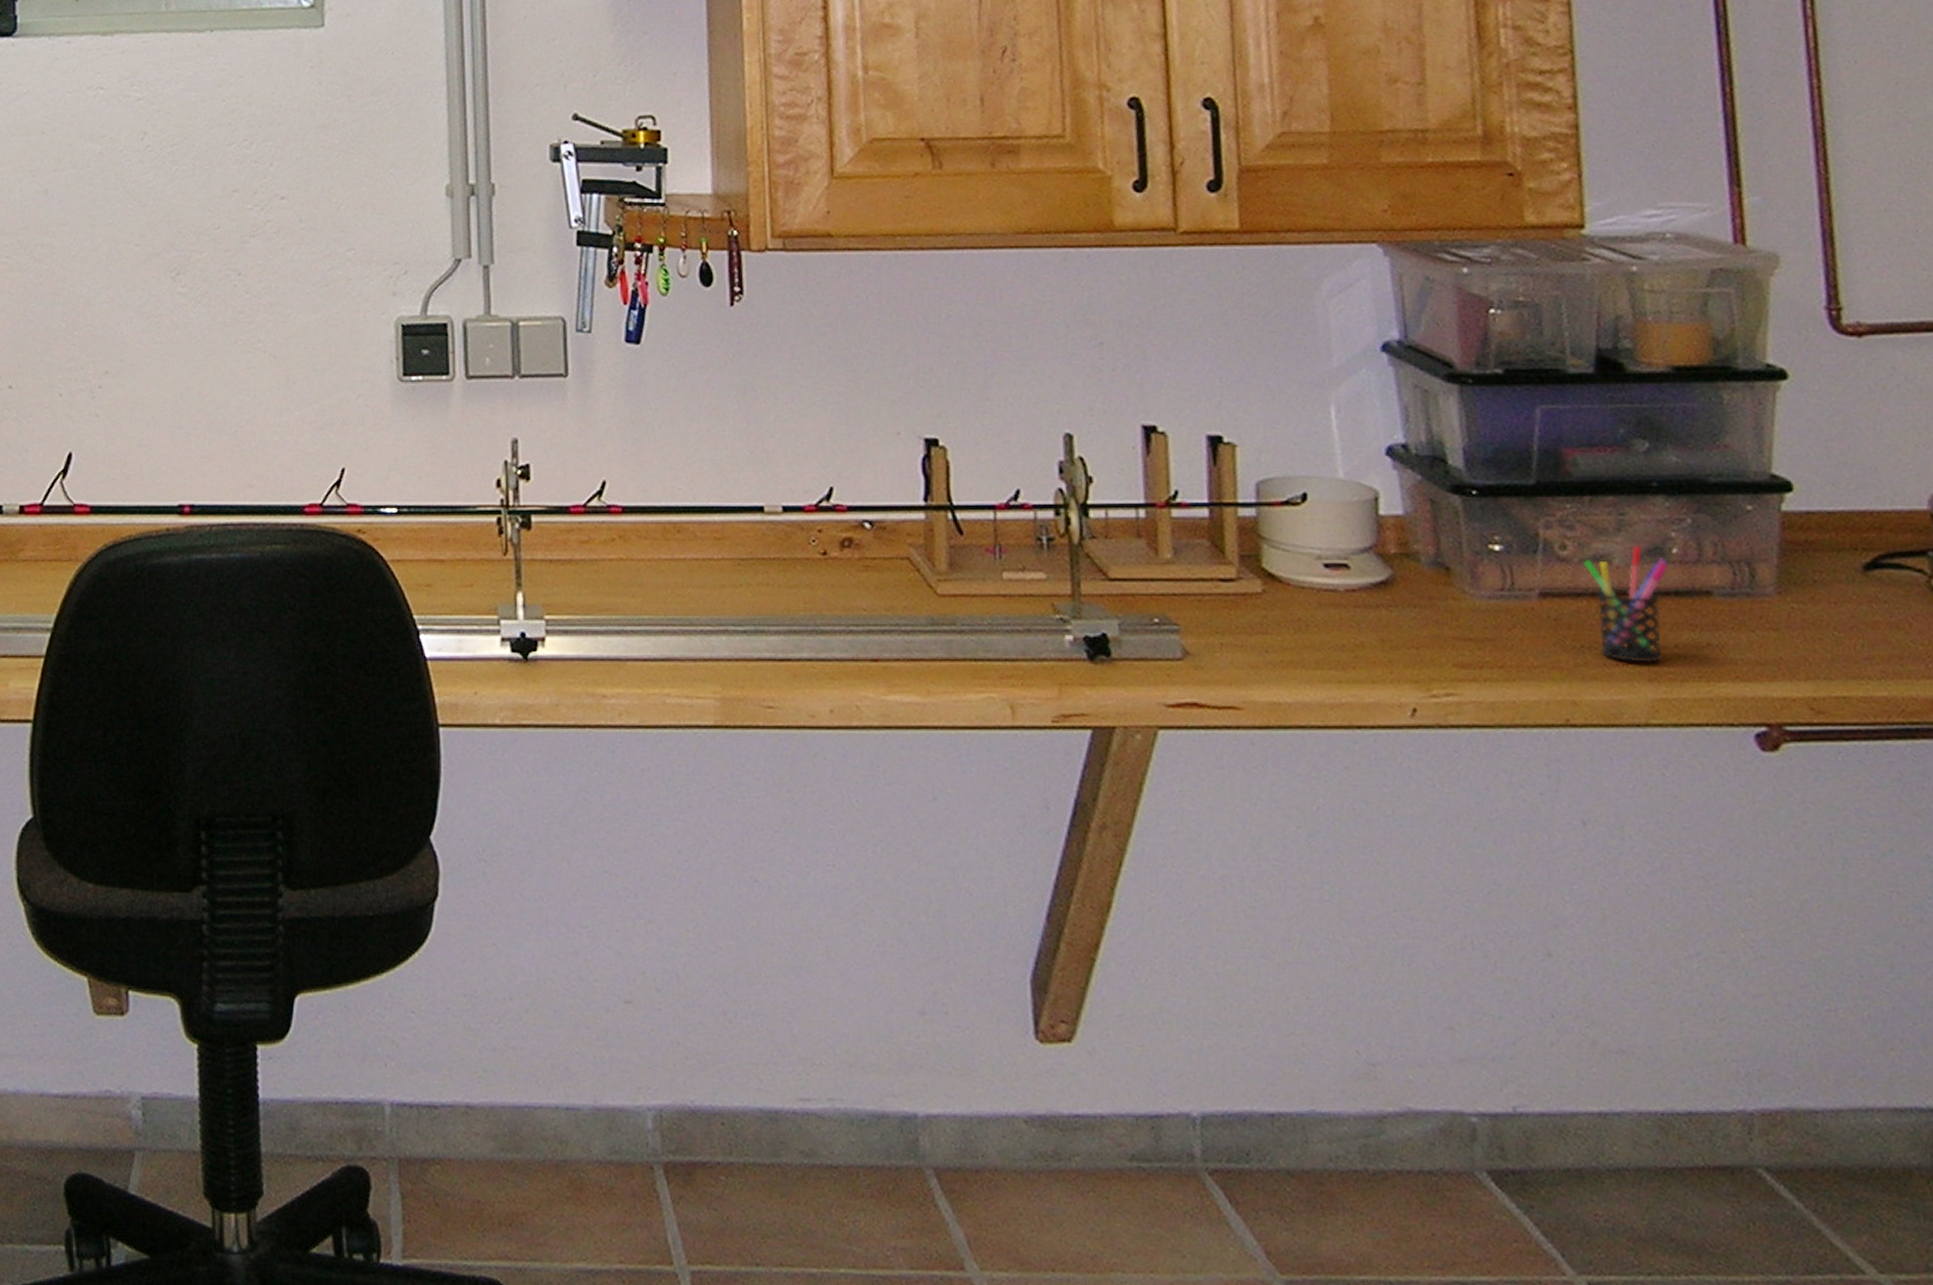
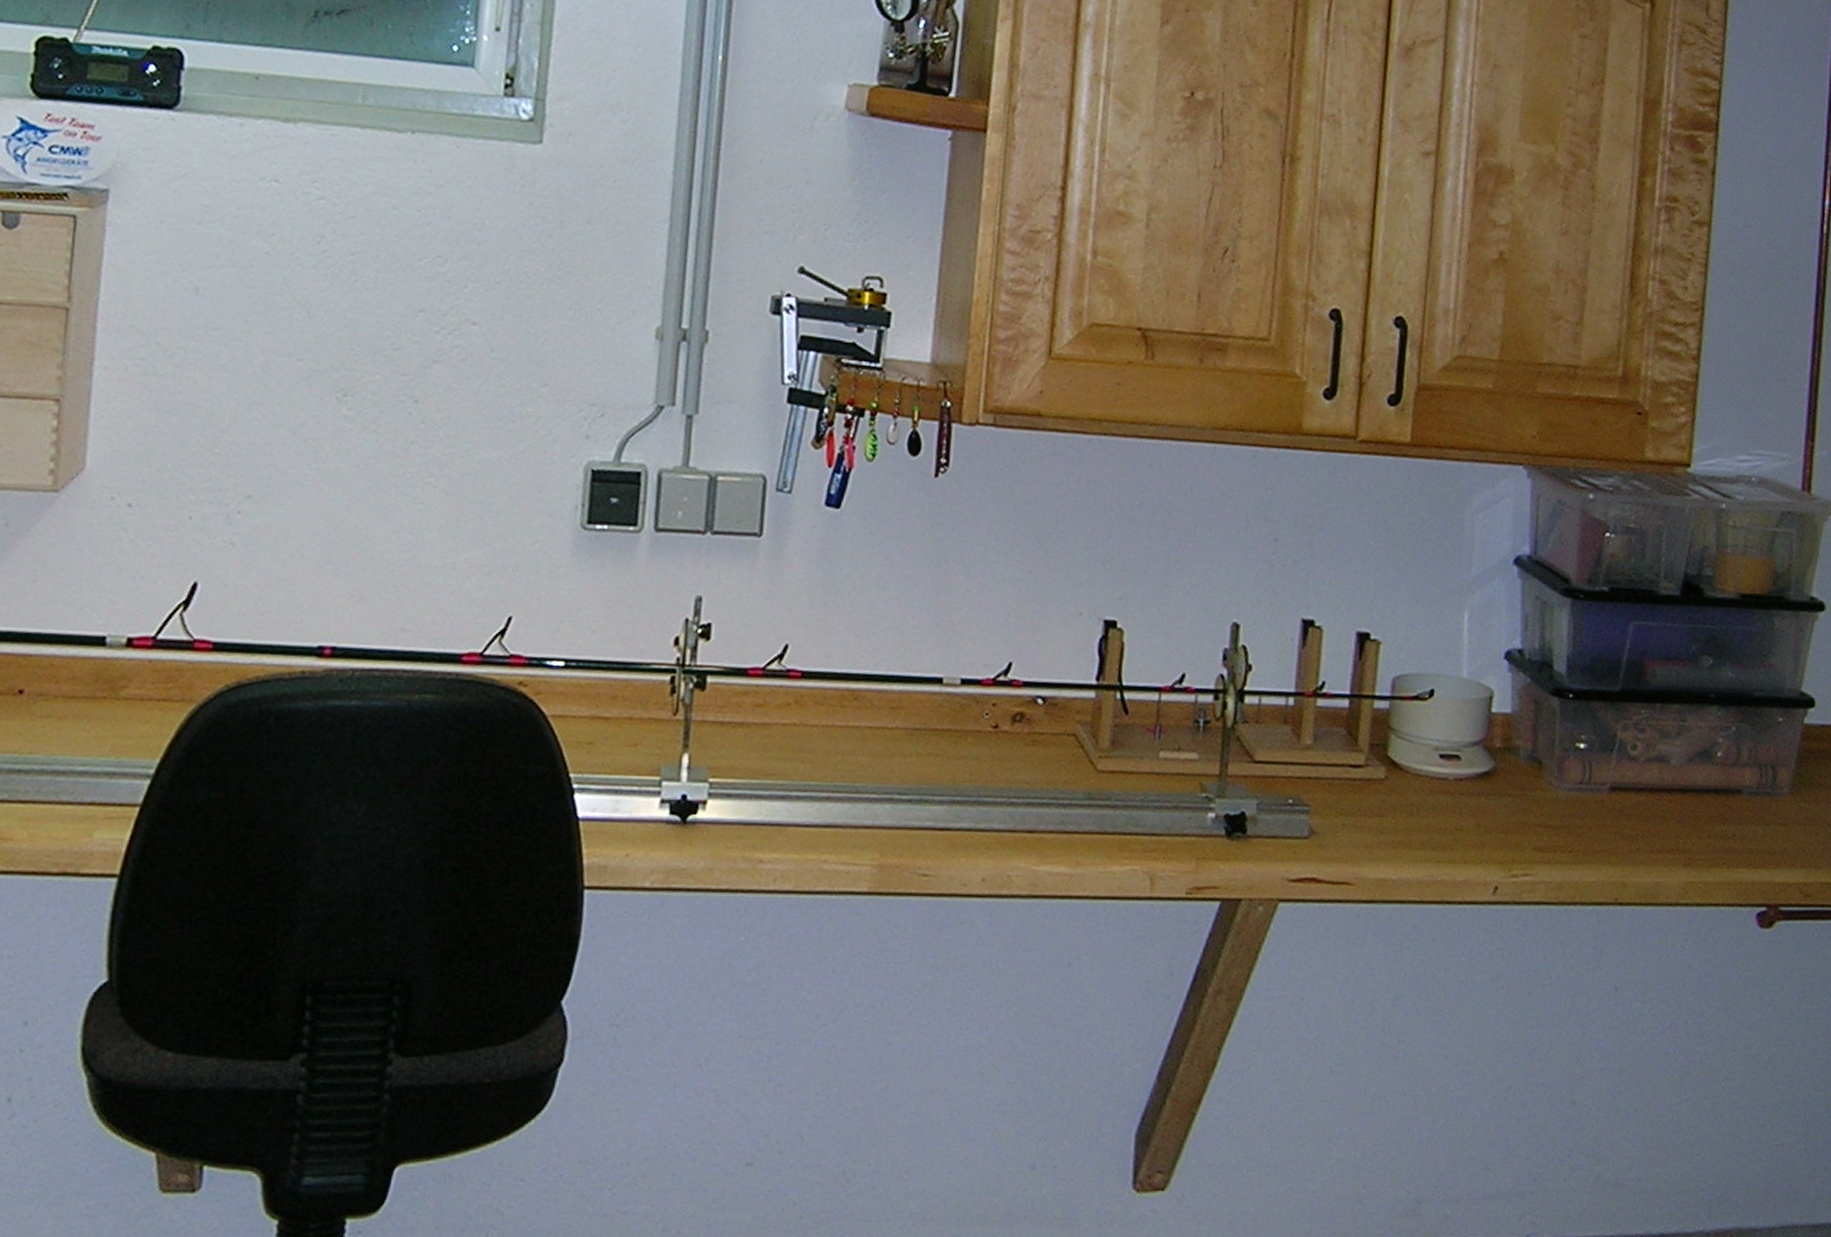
pen holder: present [1583,546,1669,663] -> none [1648,749,1713,851]

